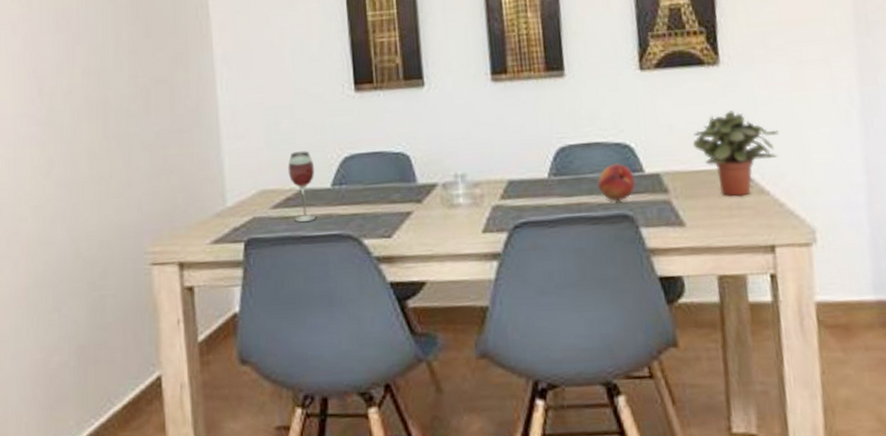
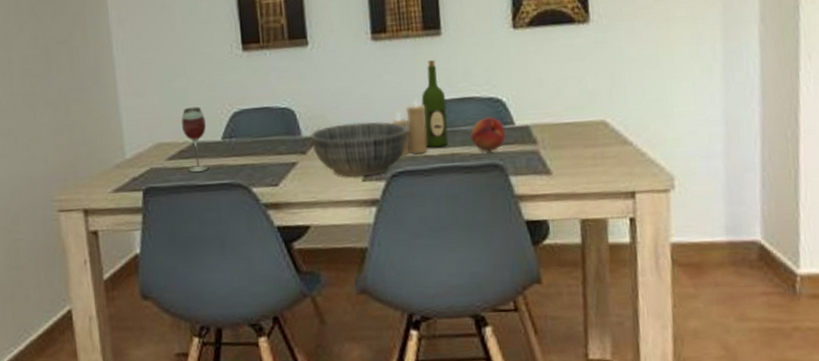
bowl: none [426,167,531,228] -> present [310,121,408,177]
candle: none [513,143,552,205] -> present [391,98,427,155]
wine bottle: none [544,102,574,197] -> present [421,59,449,148]
potted plant: present [692,110,779,197] -> none [561,66,644,148]

